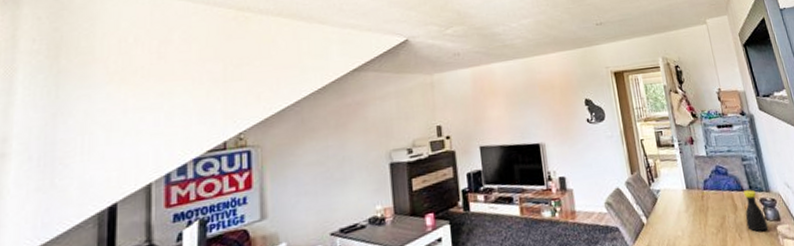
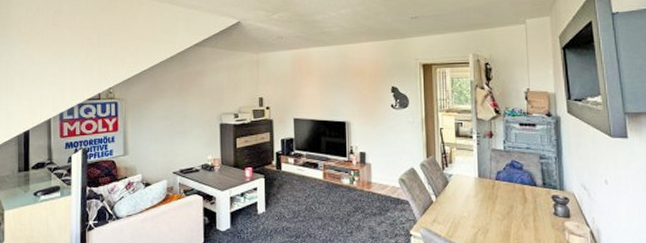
bottle: present [743,190,769,232] -> none [534,186,556,225]

